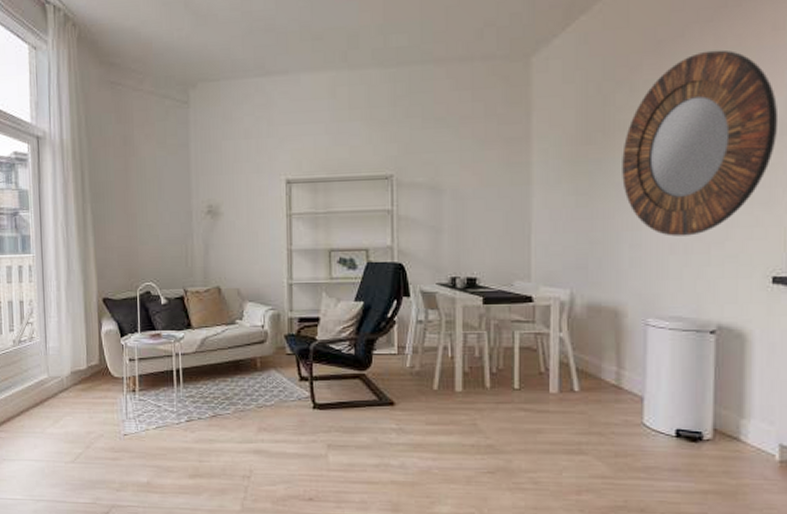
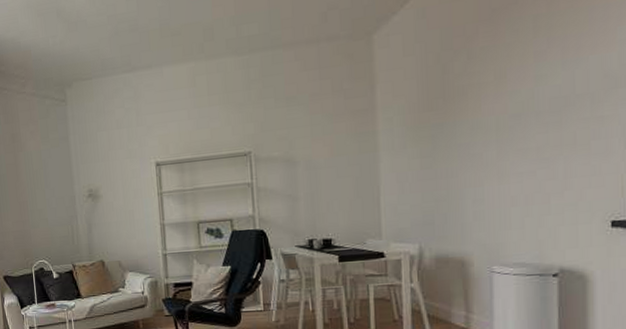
home mirror: present [622,49,779,237] -> none [462,12,613,190]

